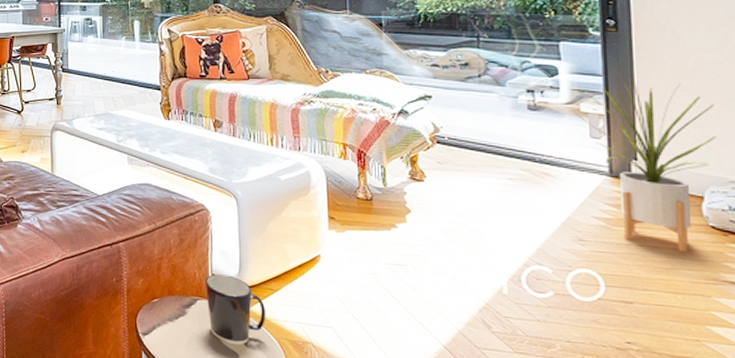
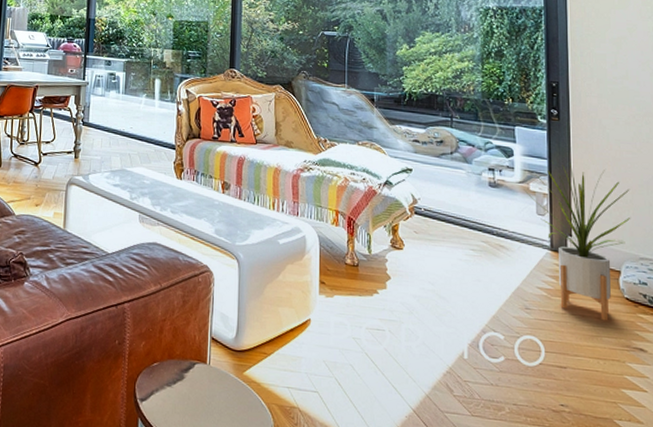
mug: present [205,274,266,346] -> none [204,337,258,411]

